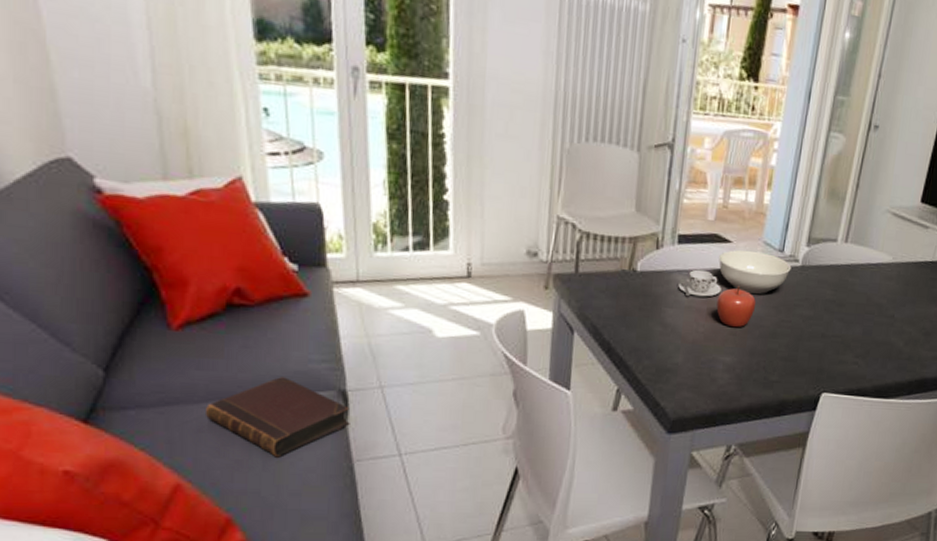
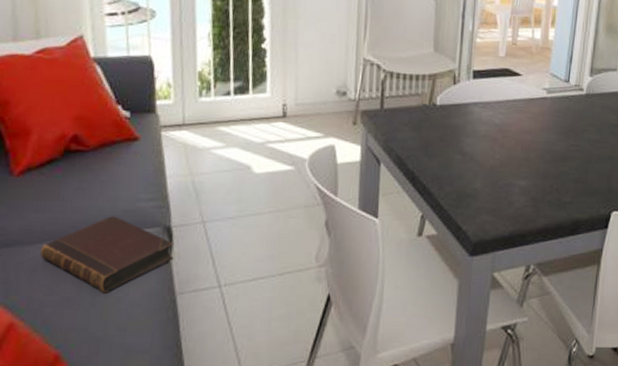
teacup: present [678,269,721,297] -> none [475,101,514,127]
fruit: present [716,286,757,328] -> none [510,115,547,154]
bowl: present [718,249,792,295] -> none [510,81,577,122]

